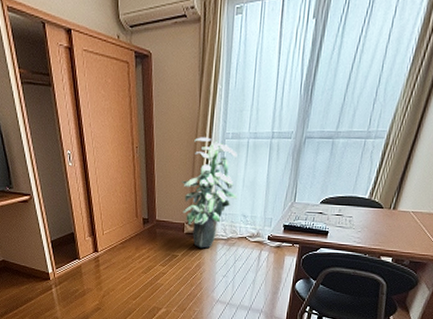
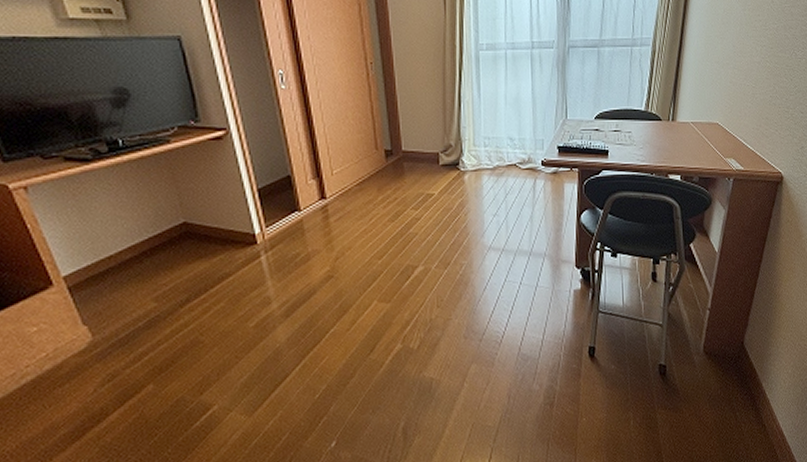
indoor plant: present [181,137,238,249] -> none [430,49,501,183]

